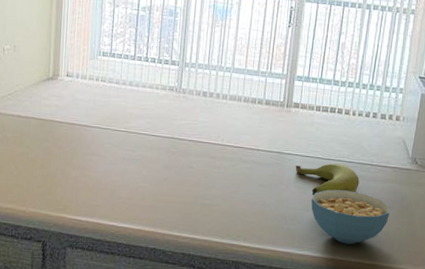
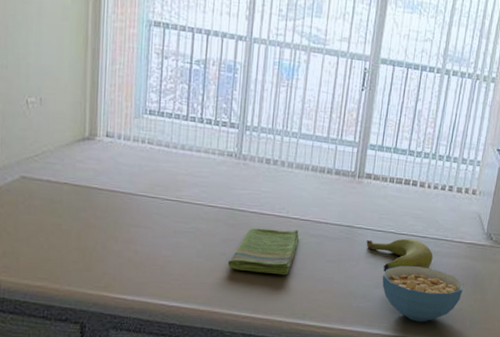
dish towel: none [169,155,233,199] -> present [227,228,299,275]

